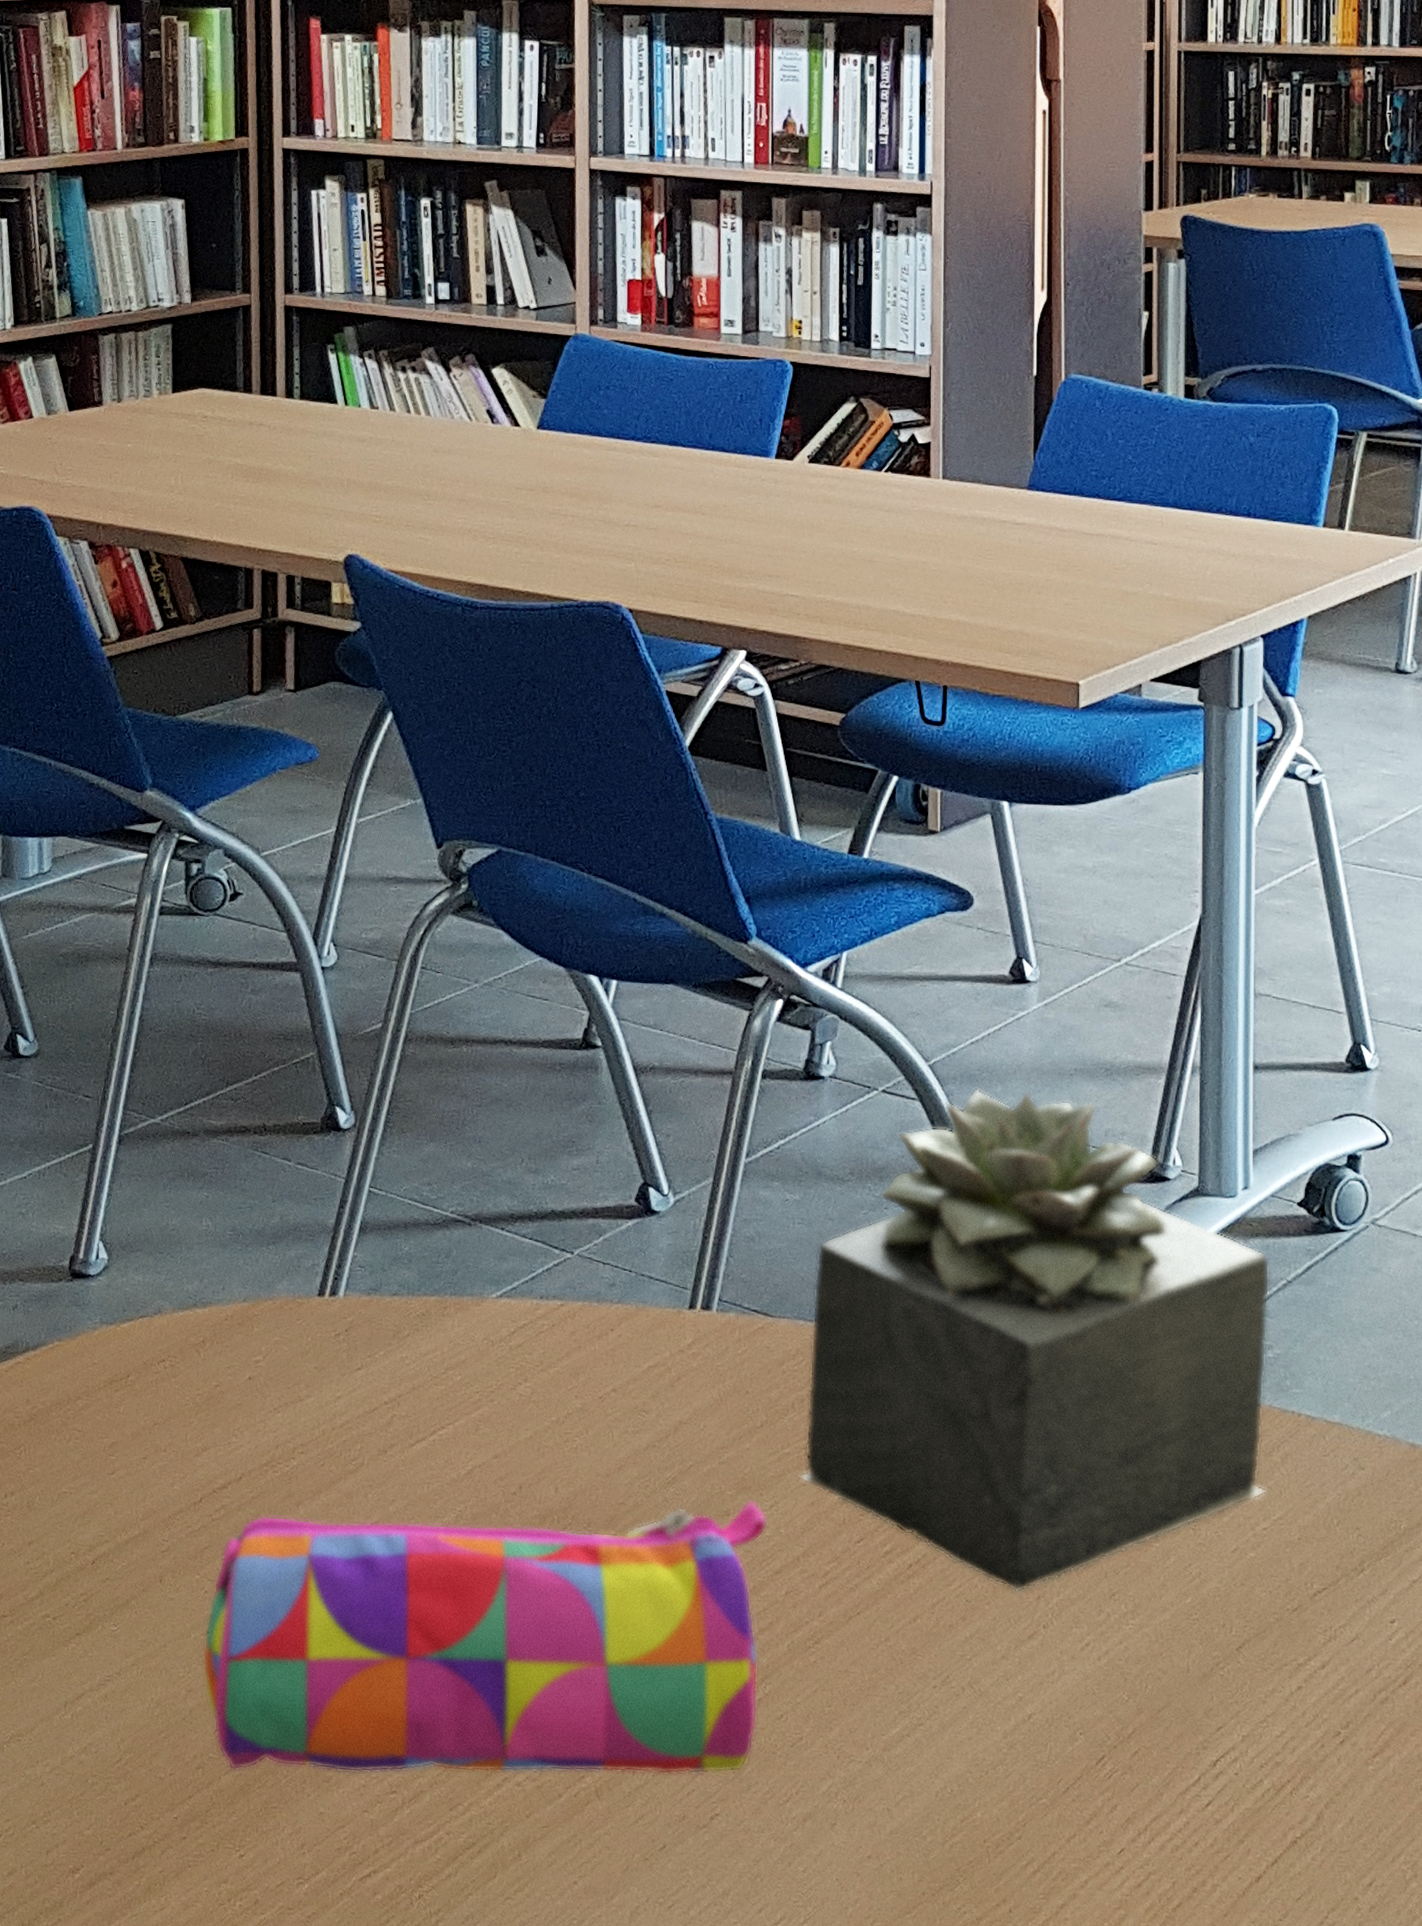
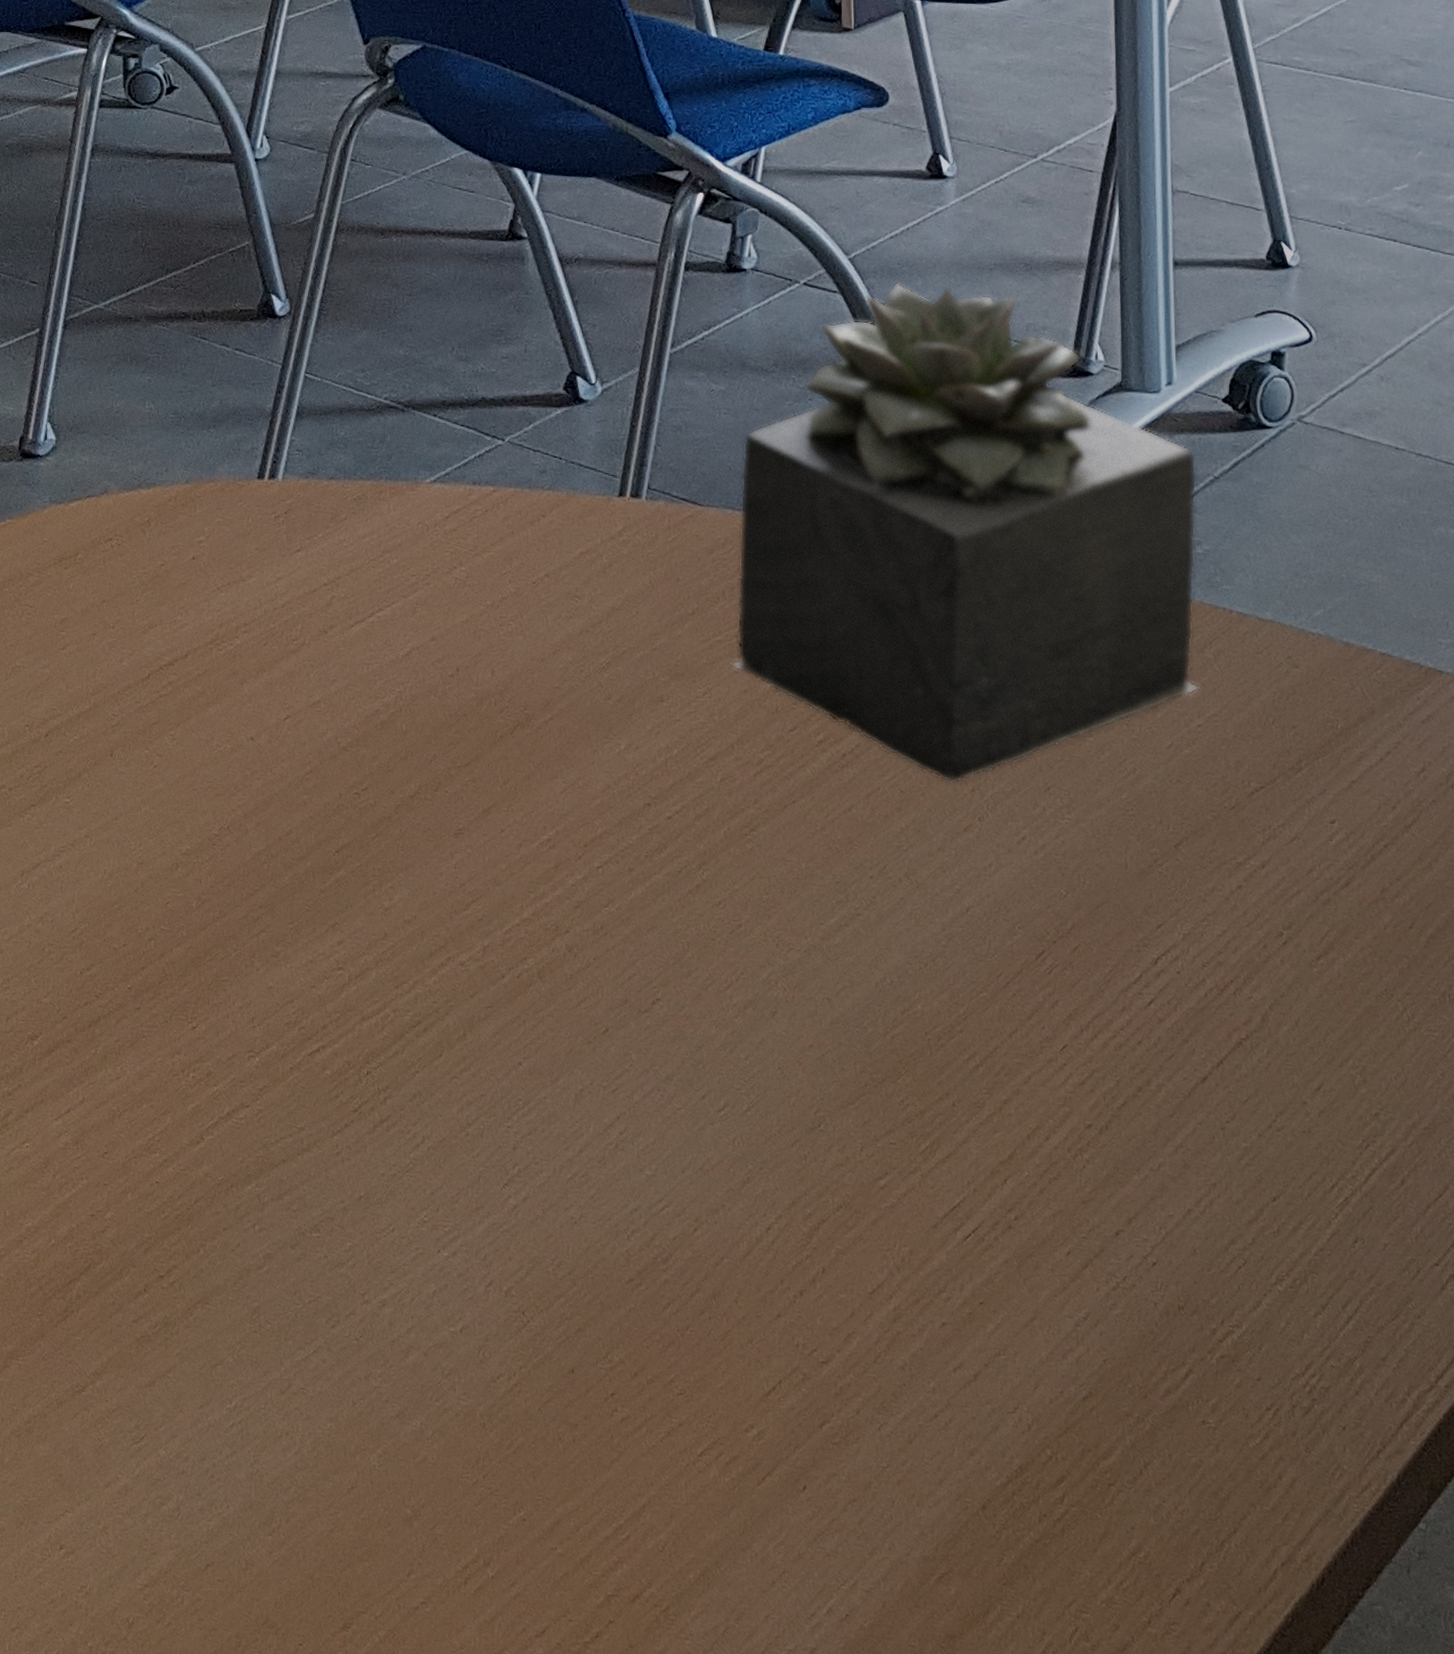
pencil case: present [202,1500,768,1775] -> none [153,686,702,959]

